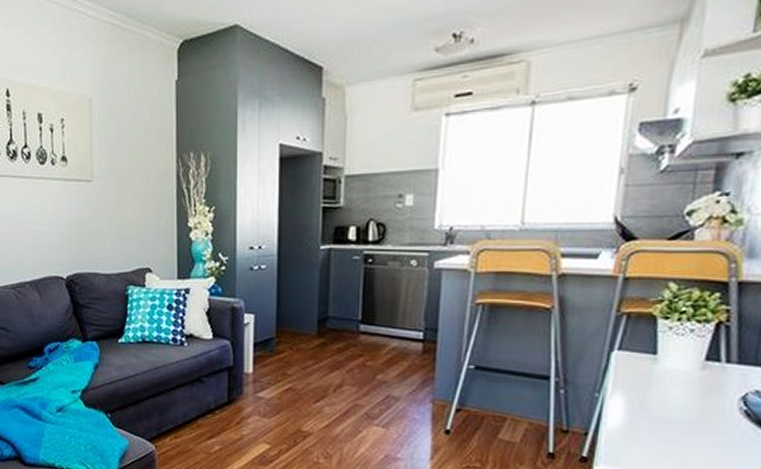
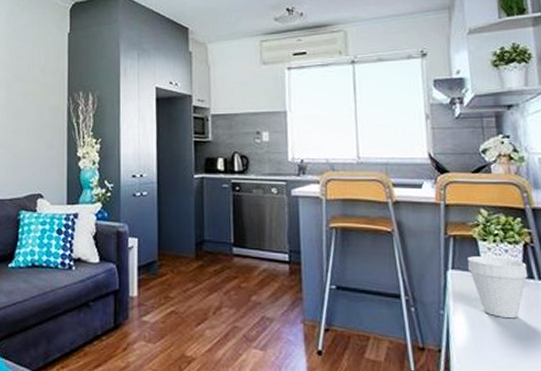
cup: none [637,336,715,404] -> present [467,256,529,319]

